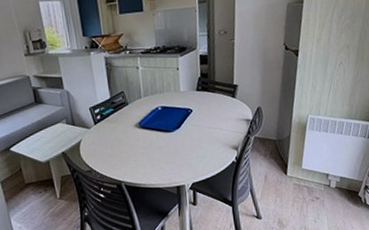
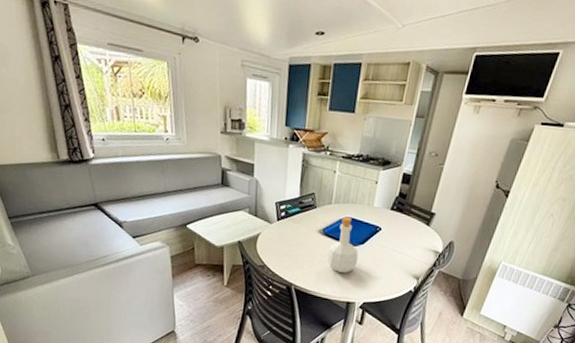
bottle: none [148,106,178,160] -> present [327,216,358,273]

